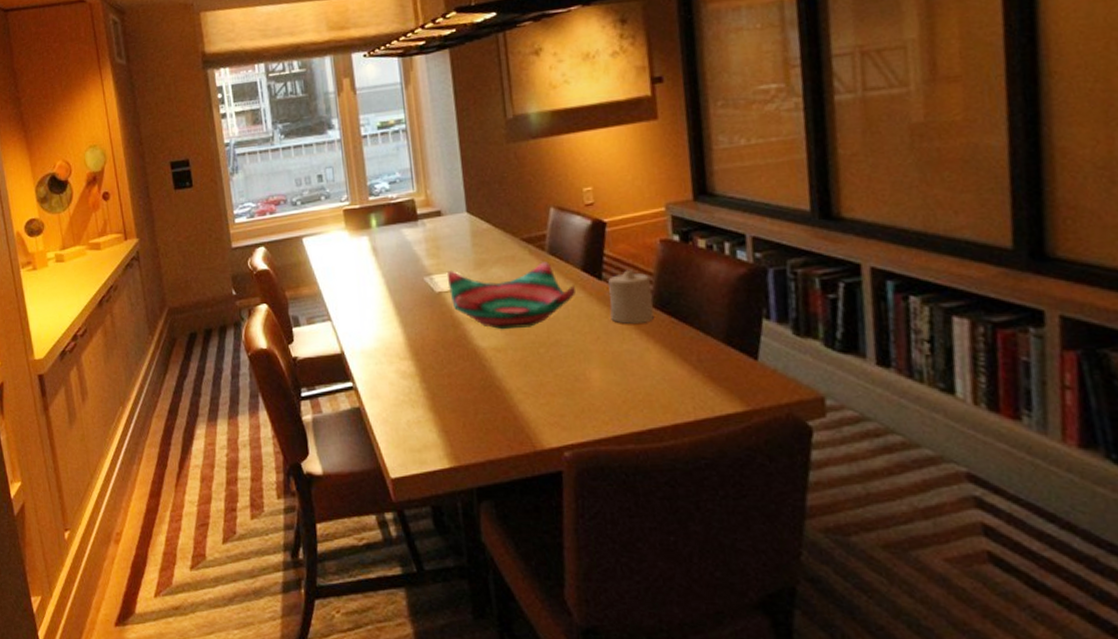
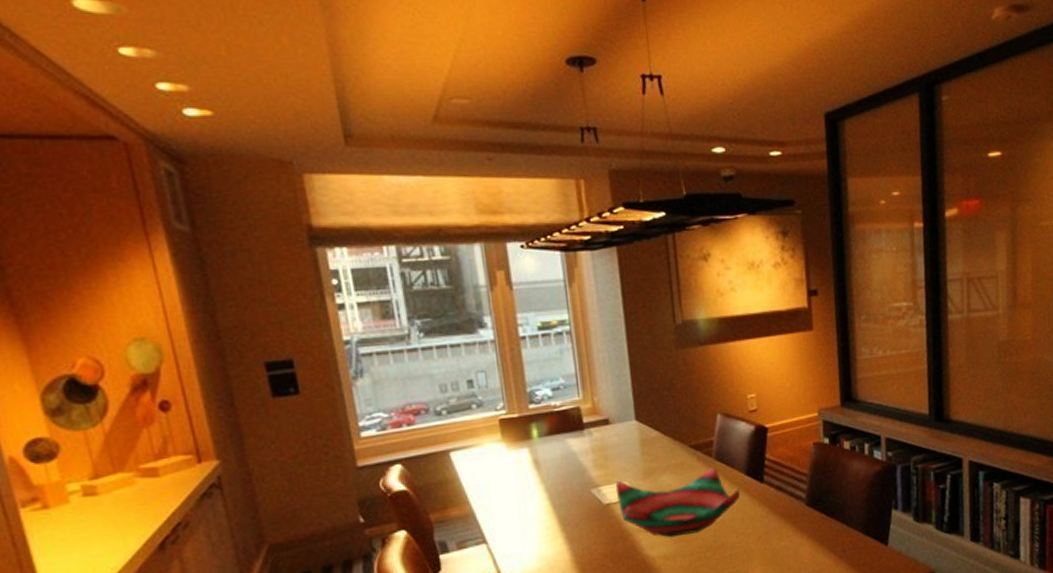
candle: present [608,269,654,324] -> none [769,471,807,522]

